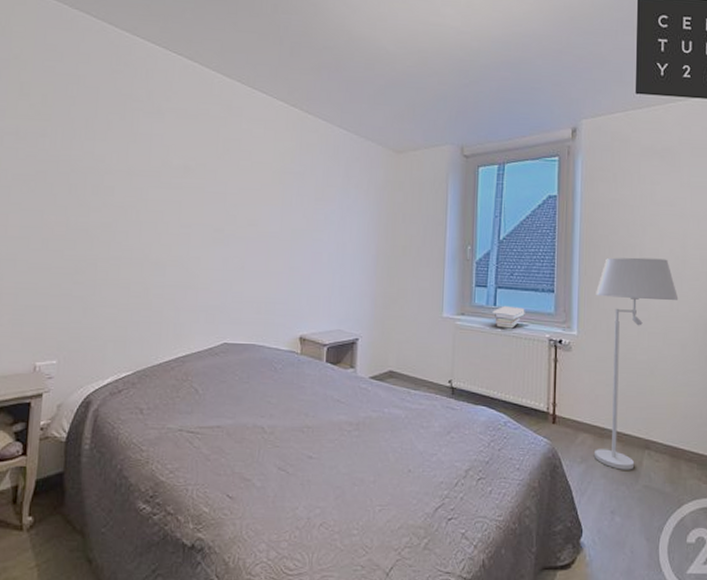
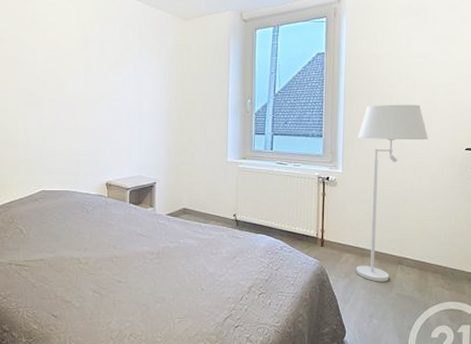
books: present [492,305,525,329] -> none [269,150,298,169]

